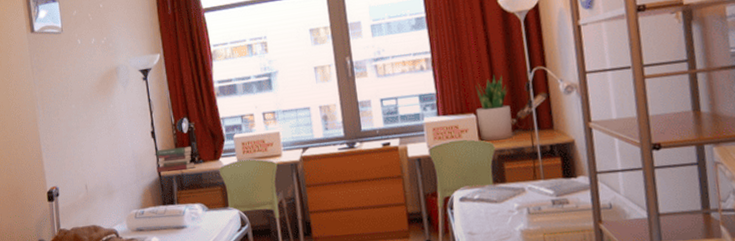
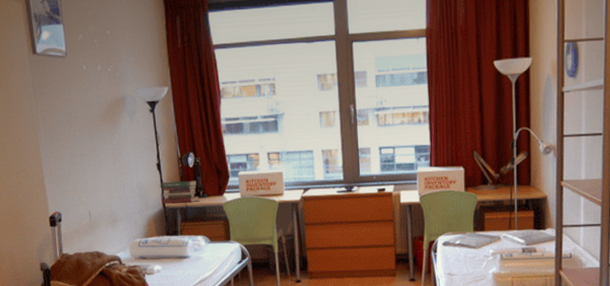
planter: present [475,75,513,141] -> none [464,132,496,193]

